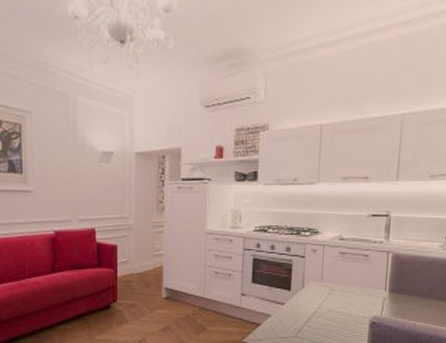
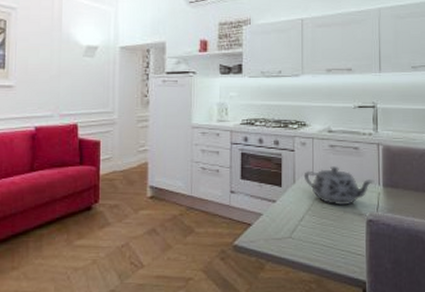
teapot: none [312,272,381,308] -> present [303,166,375,205]

